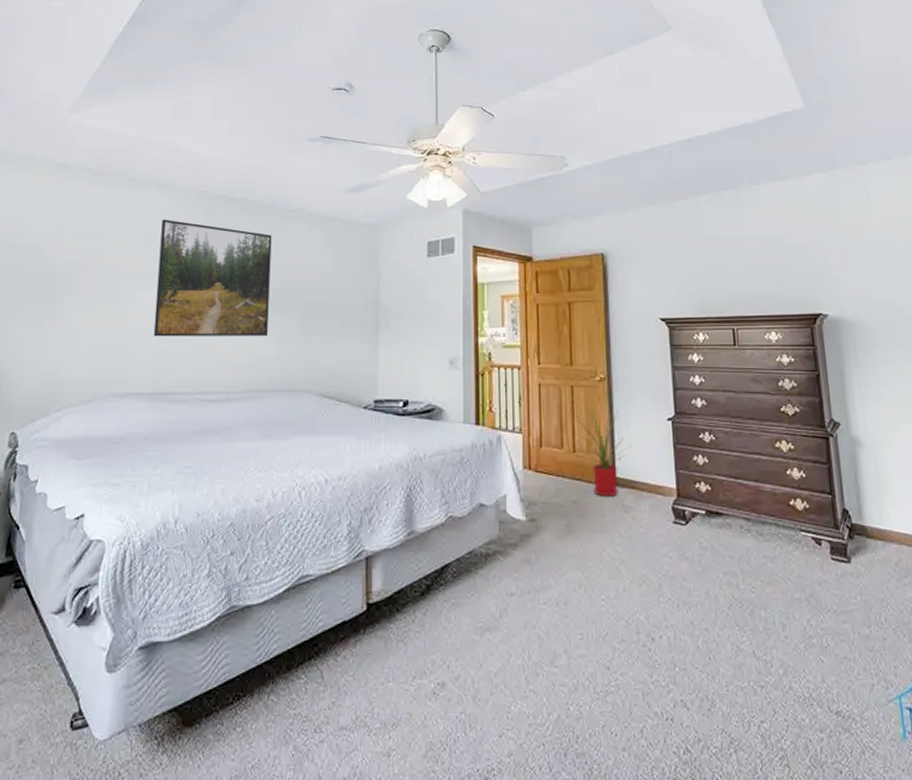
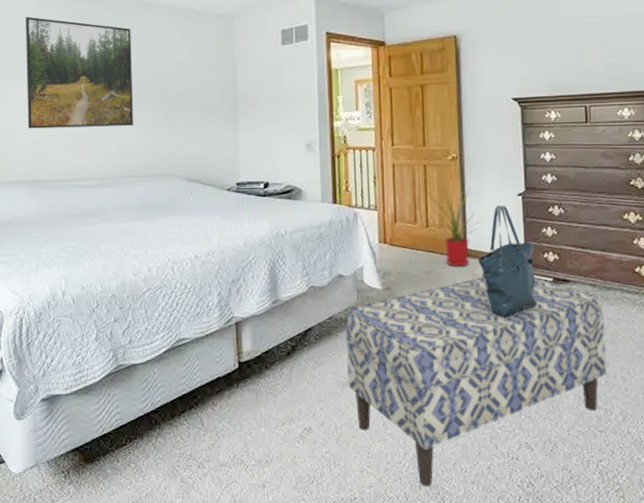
bench: none [486,509,765,754] -> present [345,277,607,486]
tote bag: none [627,430,690,555] -> present [478,205,538,318]

